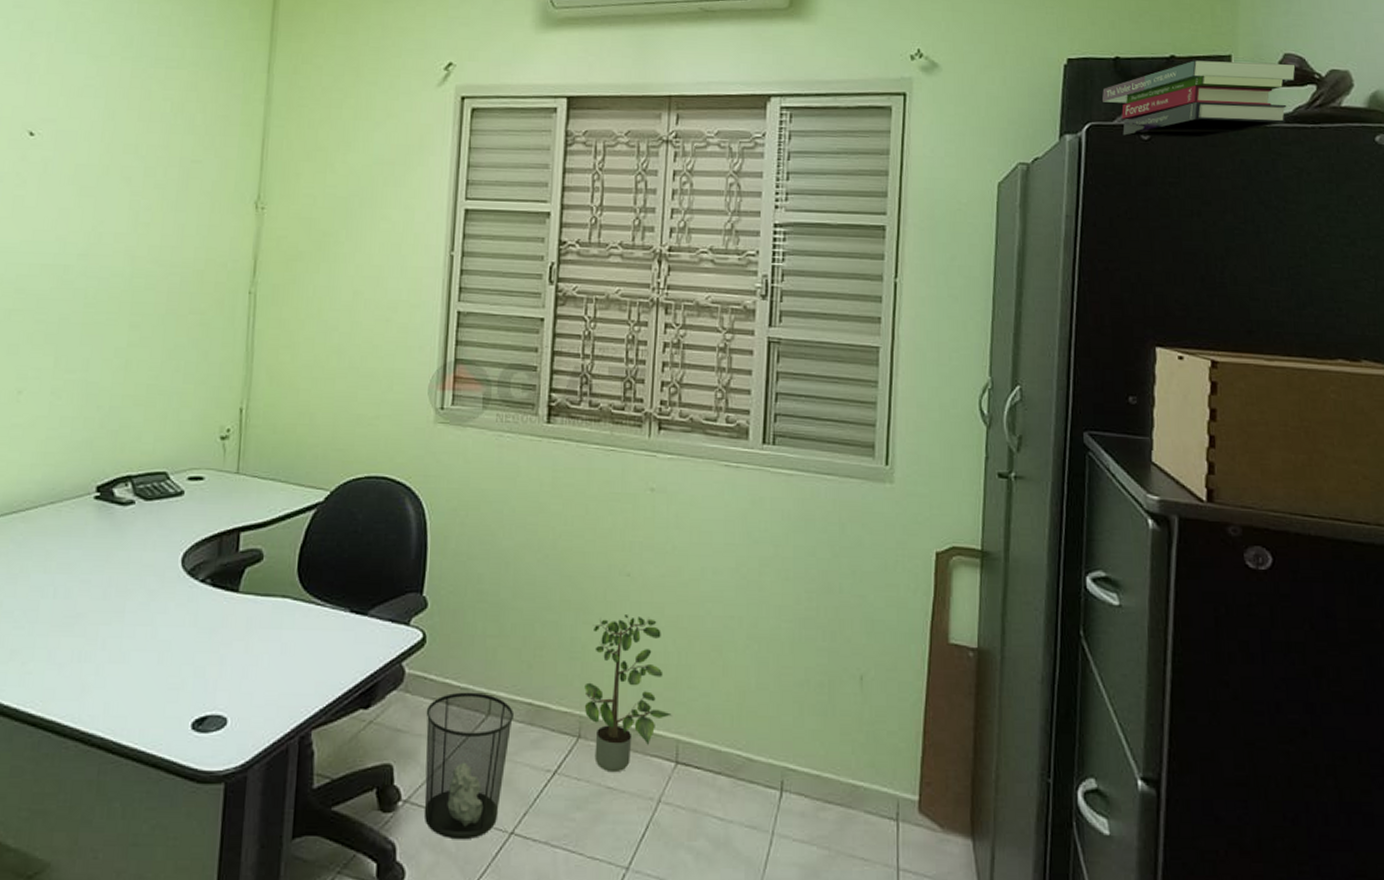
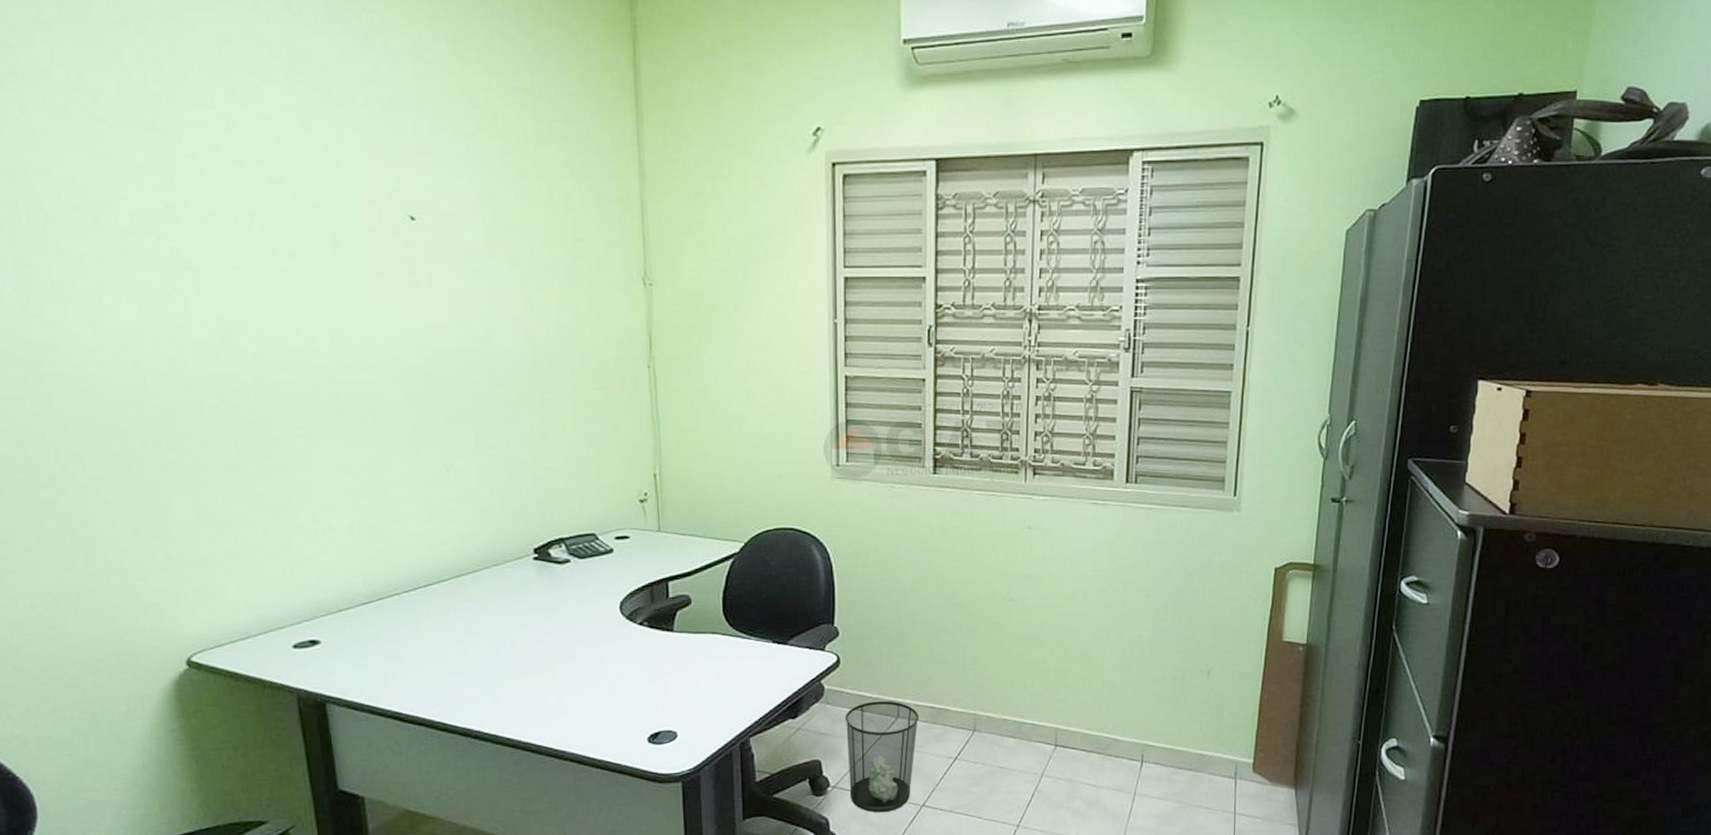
potted plant: present [584,615,673,773] -> none [977,632,1052,756]
books: present [1102,60,1296,139] -> none [1450,97,1637,179]

